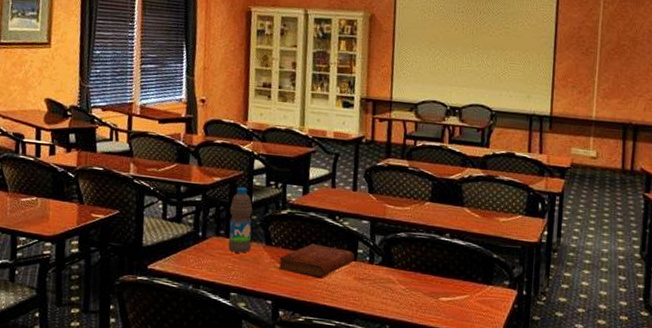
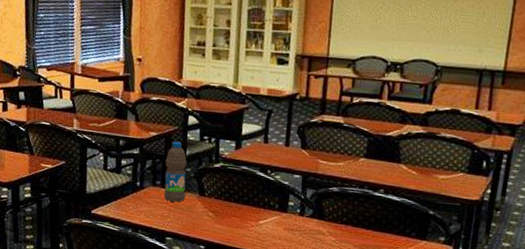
bible: present [279,244,355,279] -> none [211,195,286,228]

